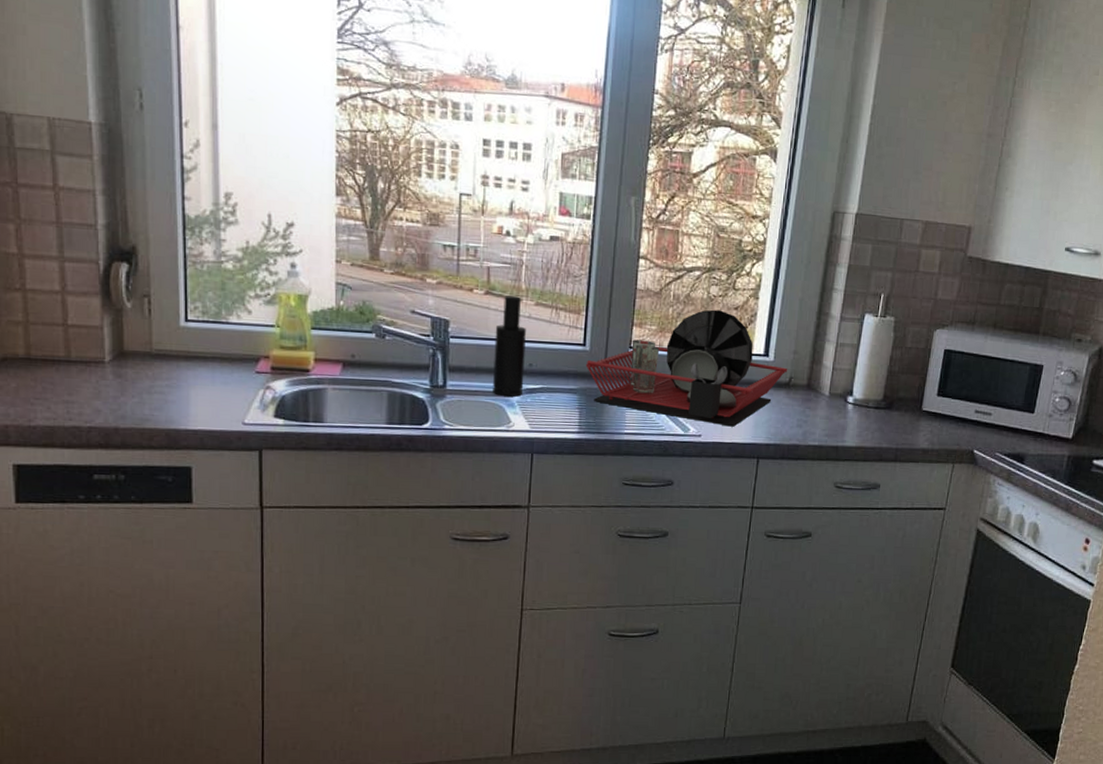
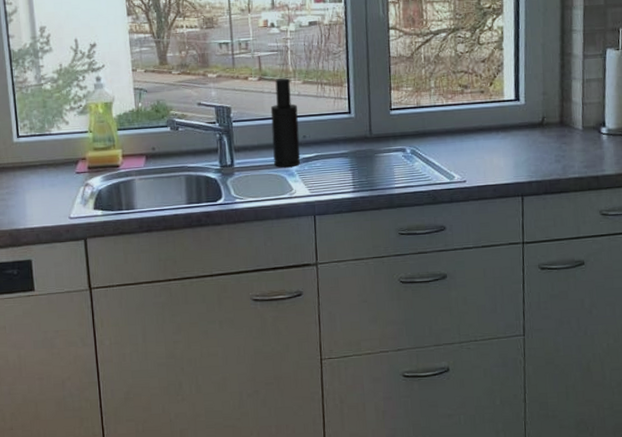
dish rack: present [585,309,788,427] -> none [353,64,540,170]

